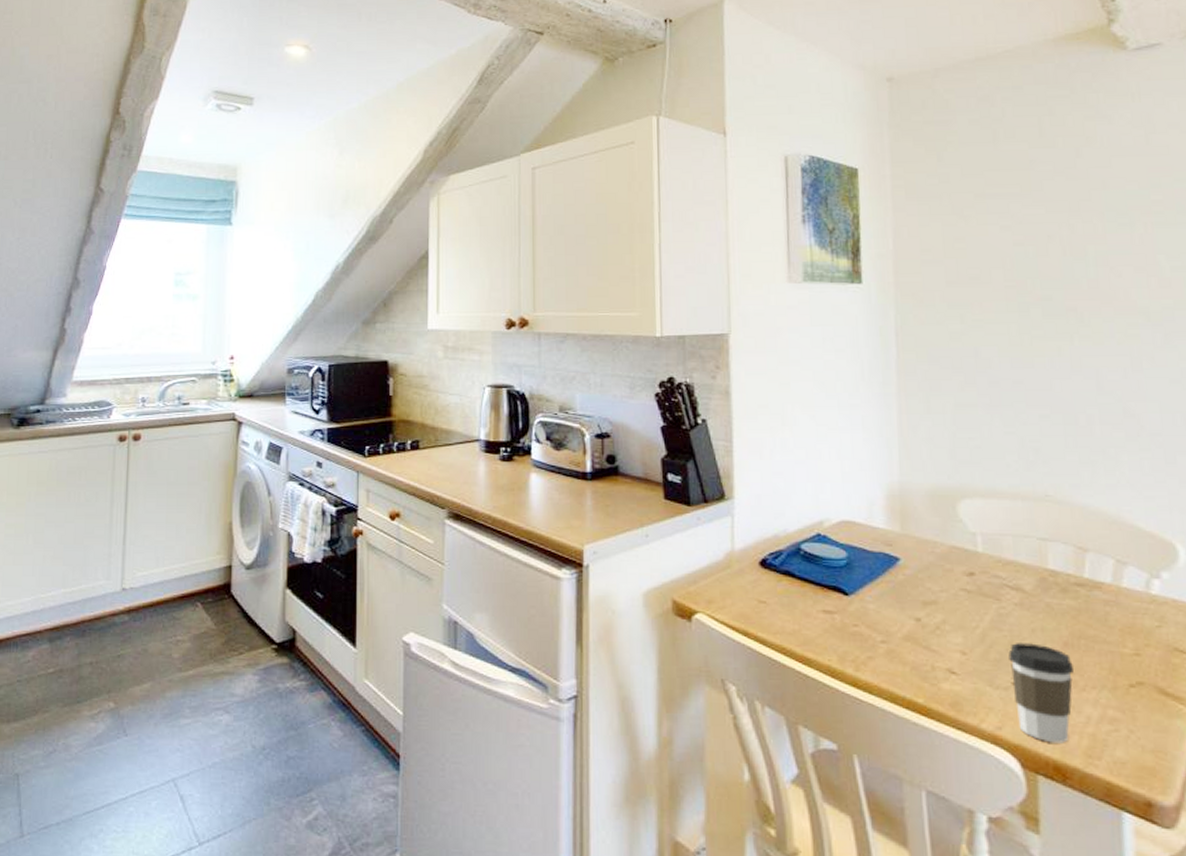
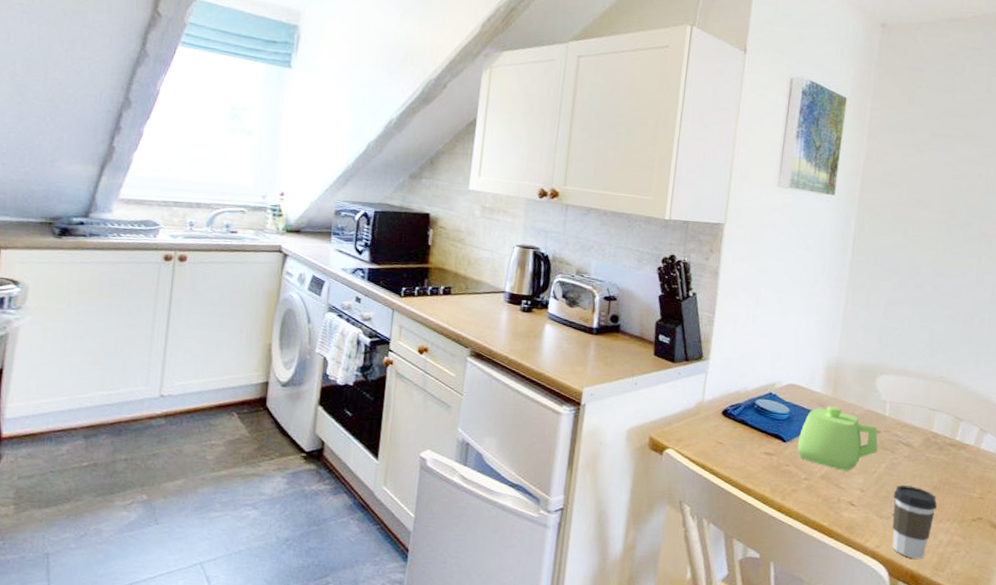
teapot: none [864,545,976,628] -> present [797,406,878,471]

